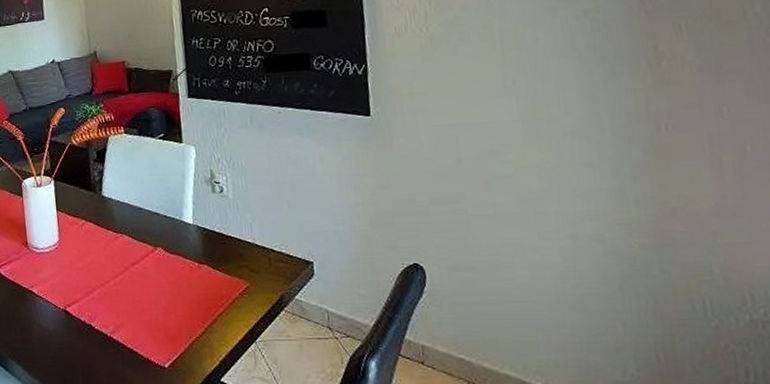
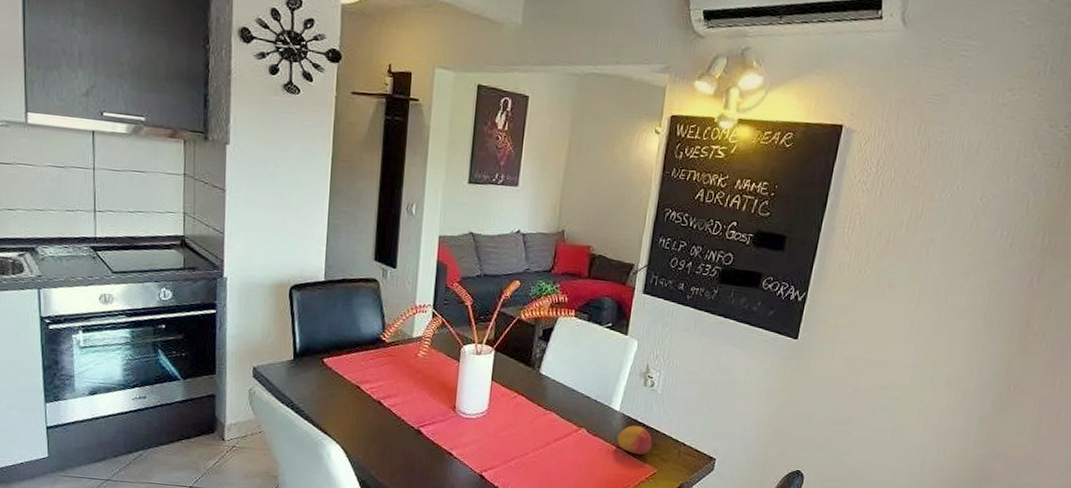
fruit: none [197,237,237,269] -> present [617,425,652,455]

